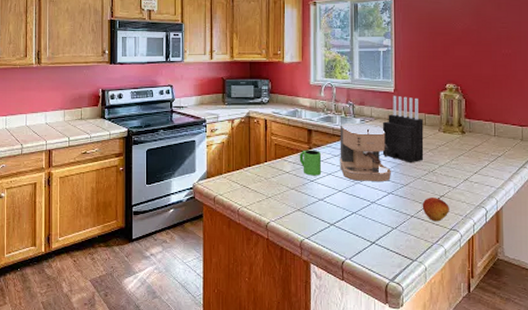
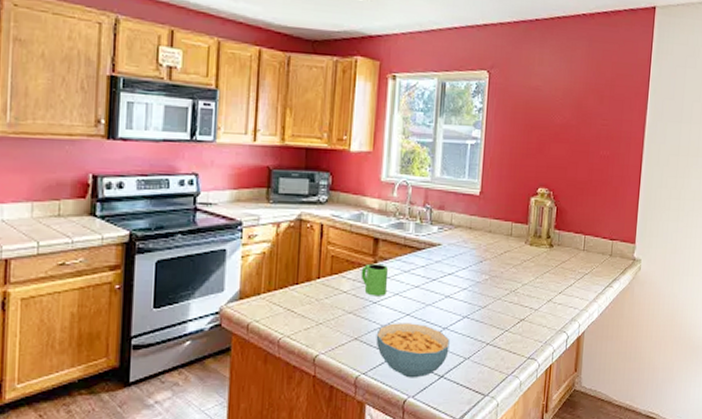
cereal bowl: none [315,197,378,243] -> present [376,323,450,378]
coffee maker: present [339,122,391,181] -> none [409,230,469,303]
knife block: present [382,95,424,164] -> none [460,199,510,282]
fruit: present [422,197,449,222] -> none [499,322,529,350]

